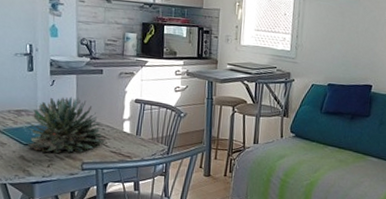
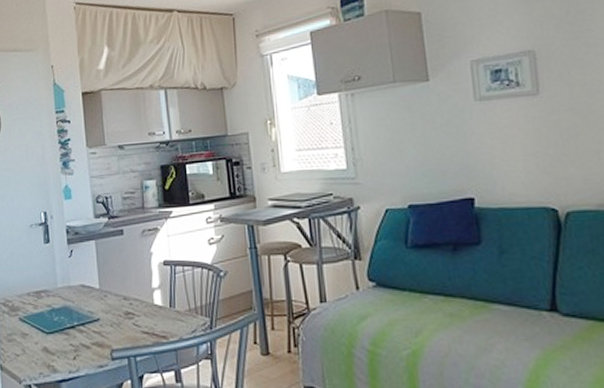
succulent plant: present [27,96,105,153] -> none [50,267,134,341]

